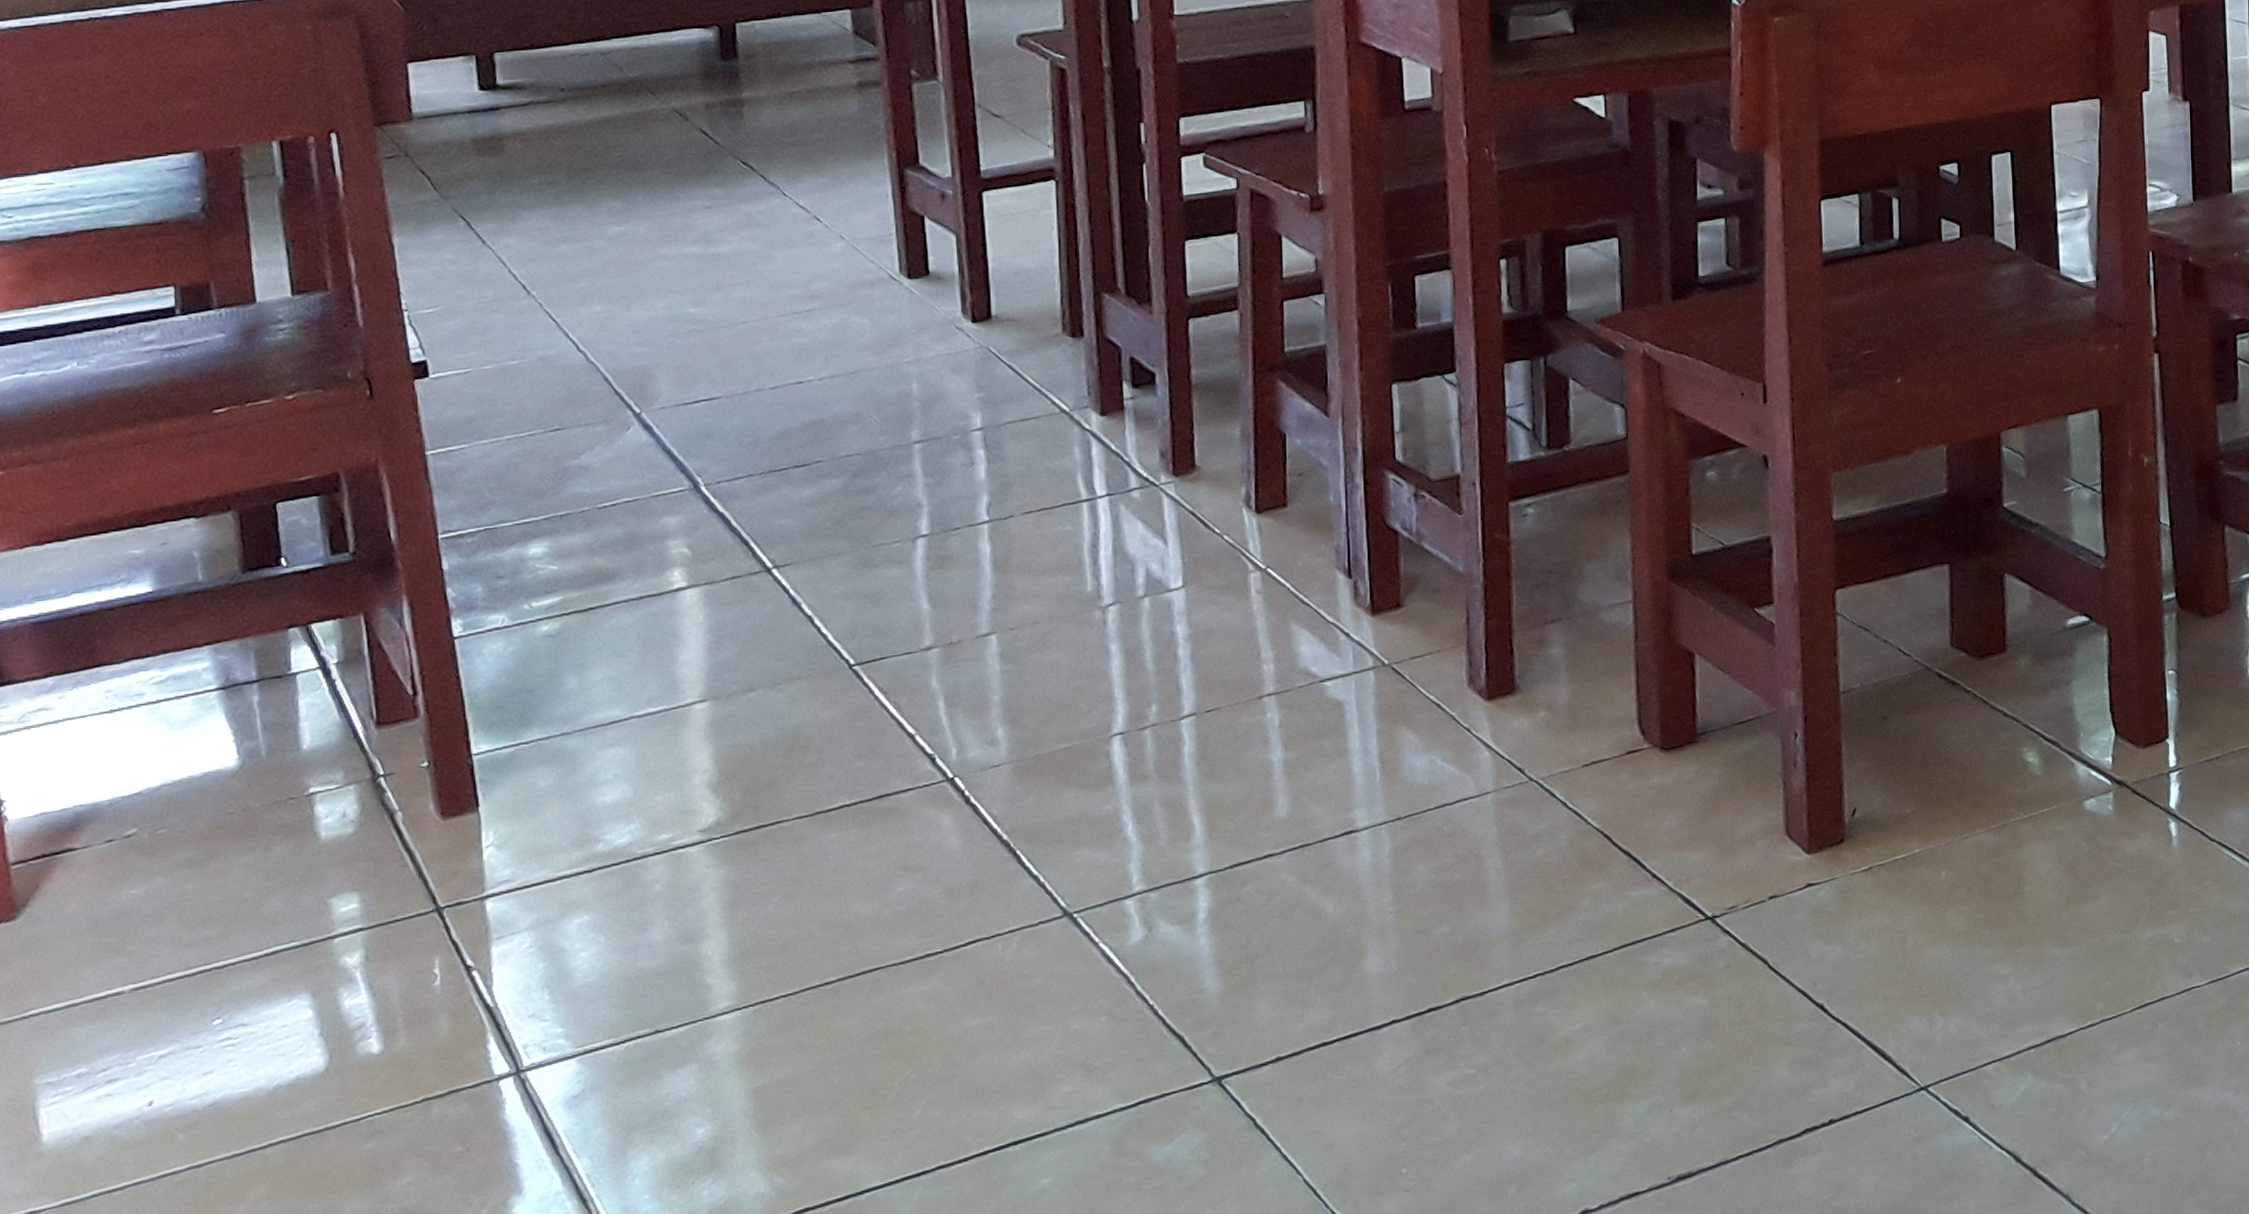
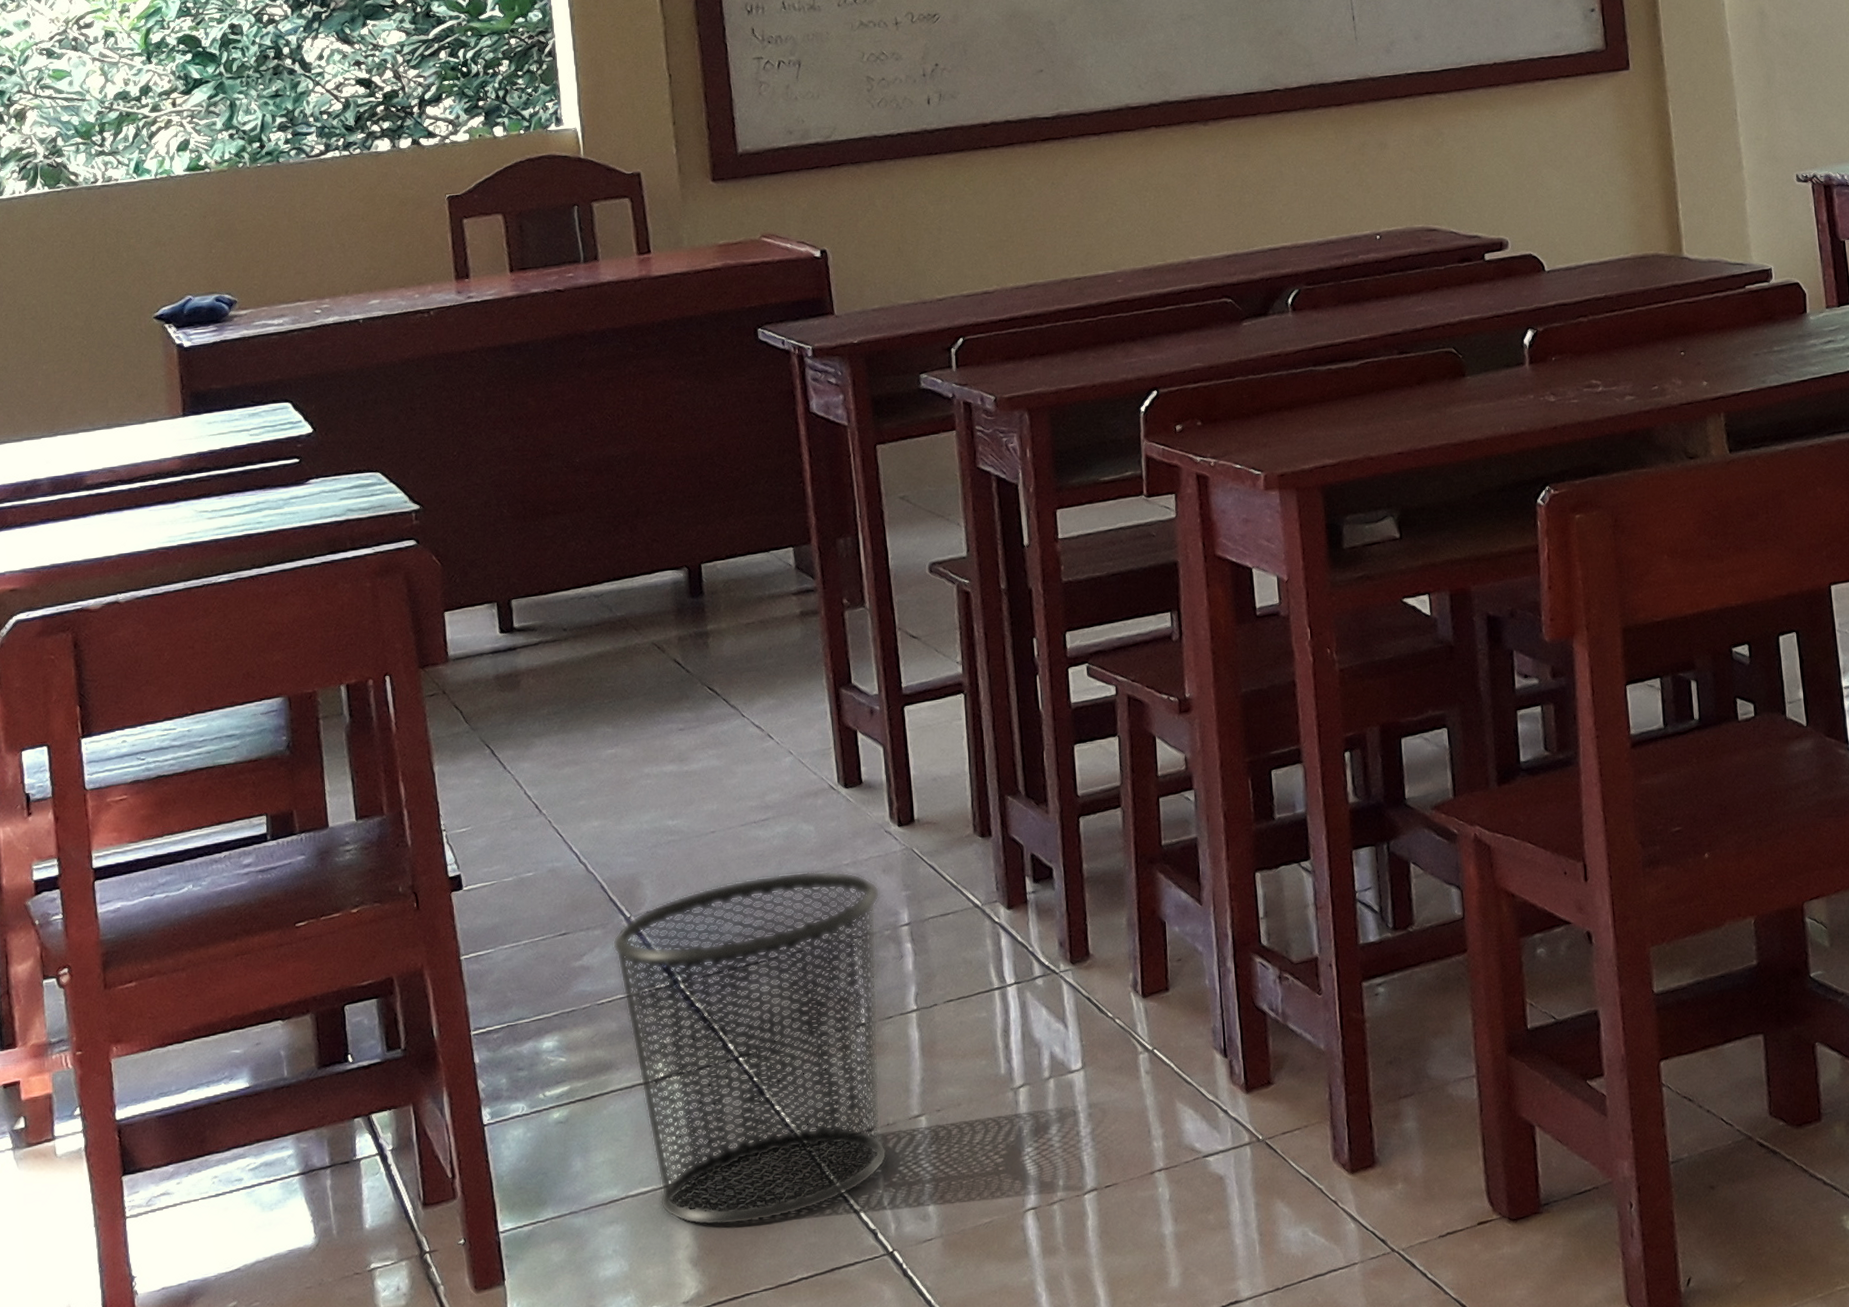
waste bin: none [617,368,950,750] -> present [612,871,888,1226]

